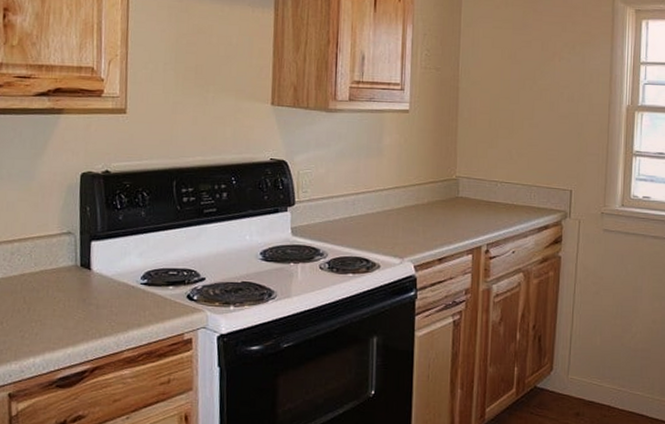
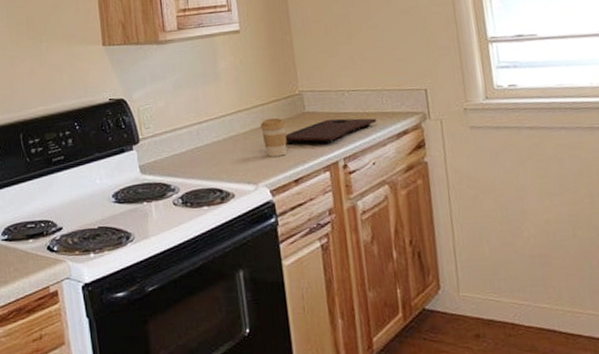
coffee cup: none [415,198,439,235] -> present [260,117,287,157]
cutting board: none [436,206,523,229] -> present [285,118,377,144]

